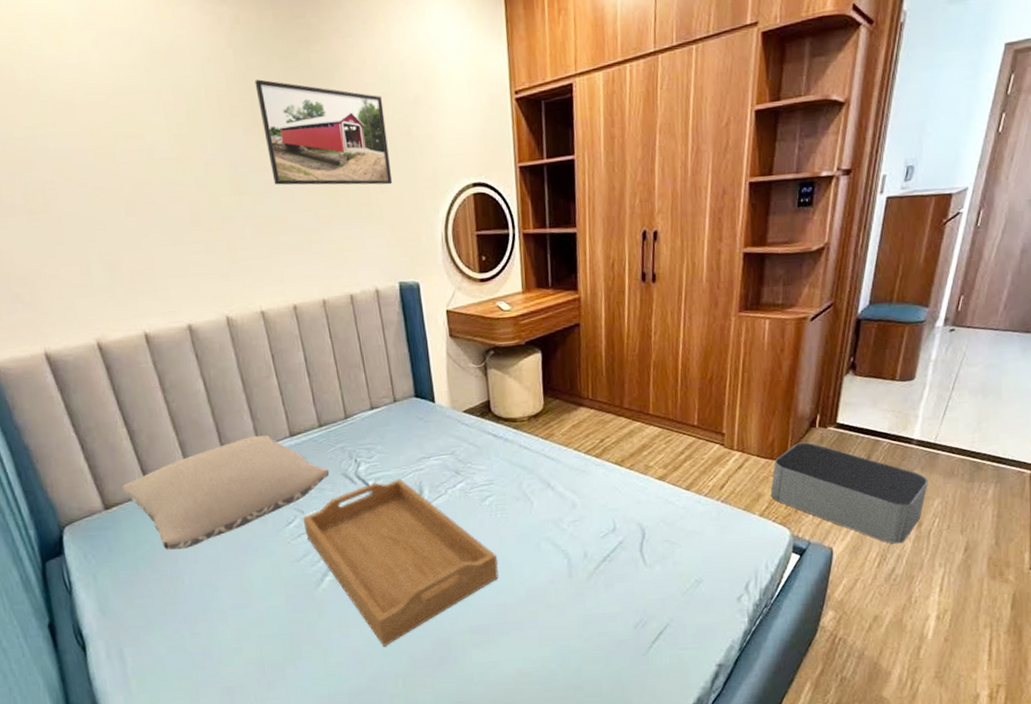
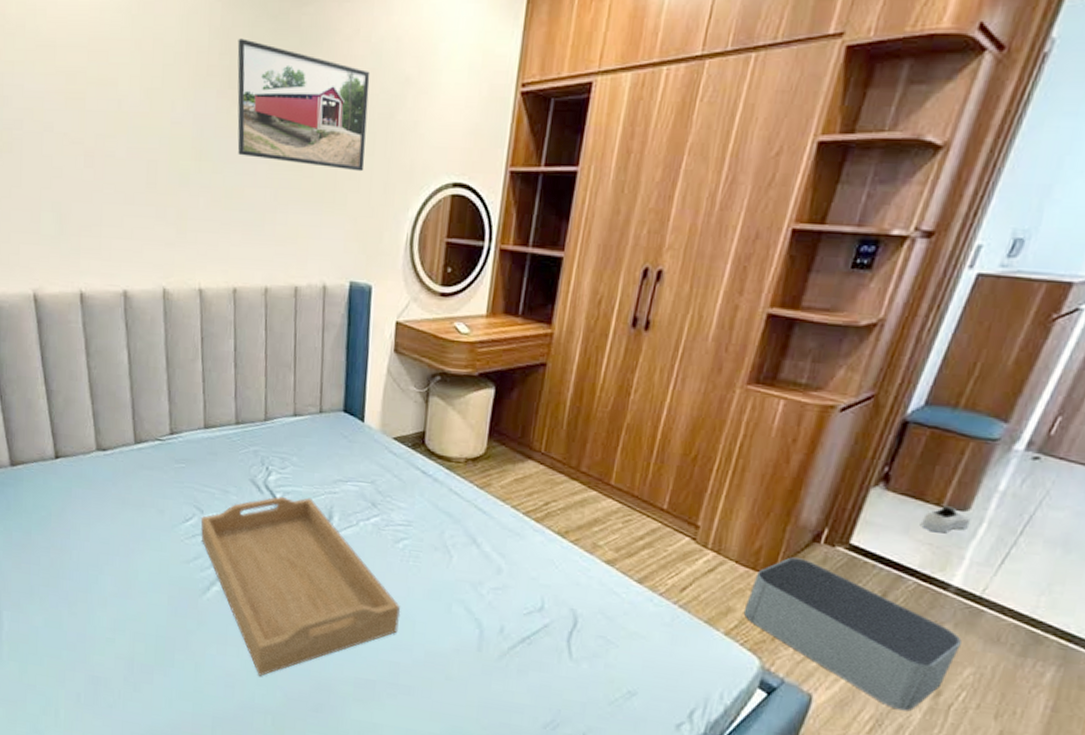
pillow: present [122,435,330,550] -> none [30,420,238,524]
shoe: none [884,379,917,401] -> present [921,506,971,533]

